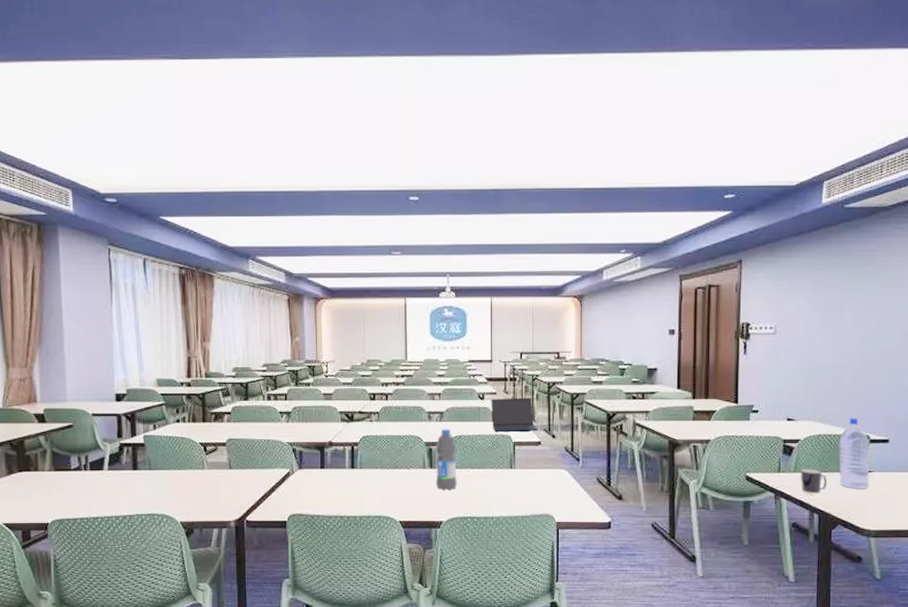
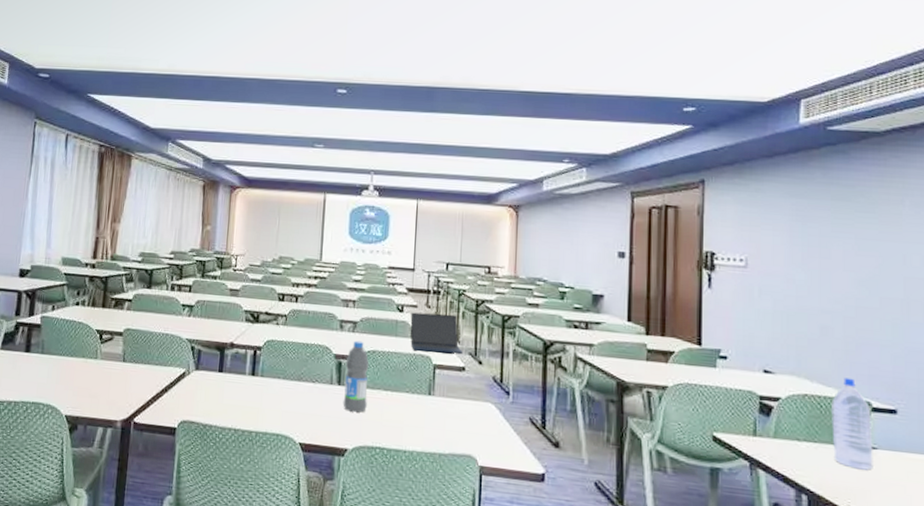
mug: present [800,469,828,495] -> none [782,435,818,471]

